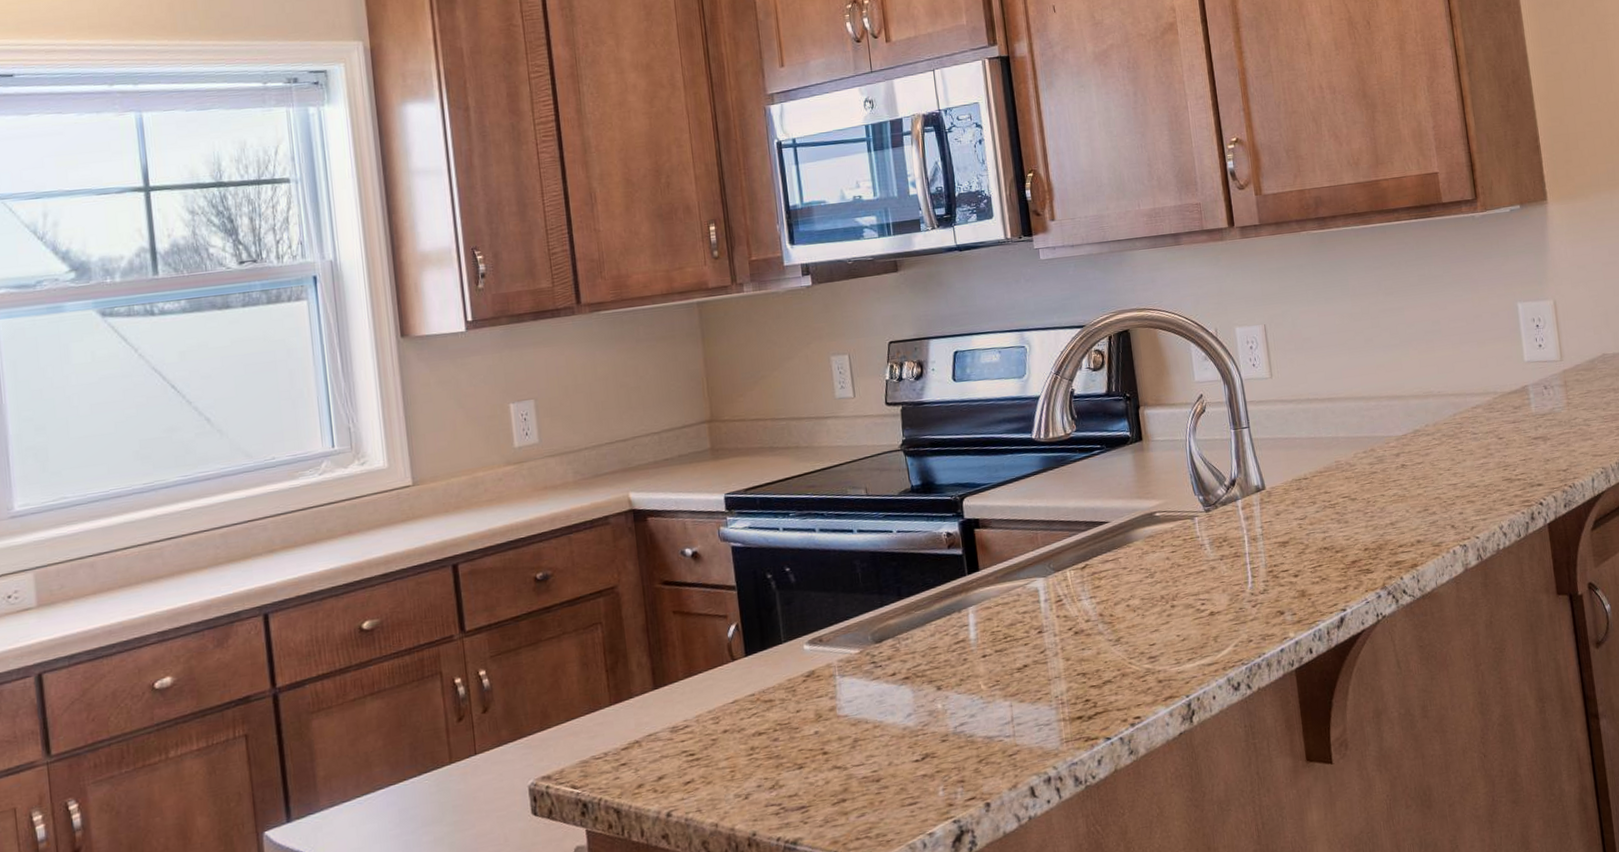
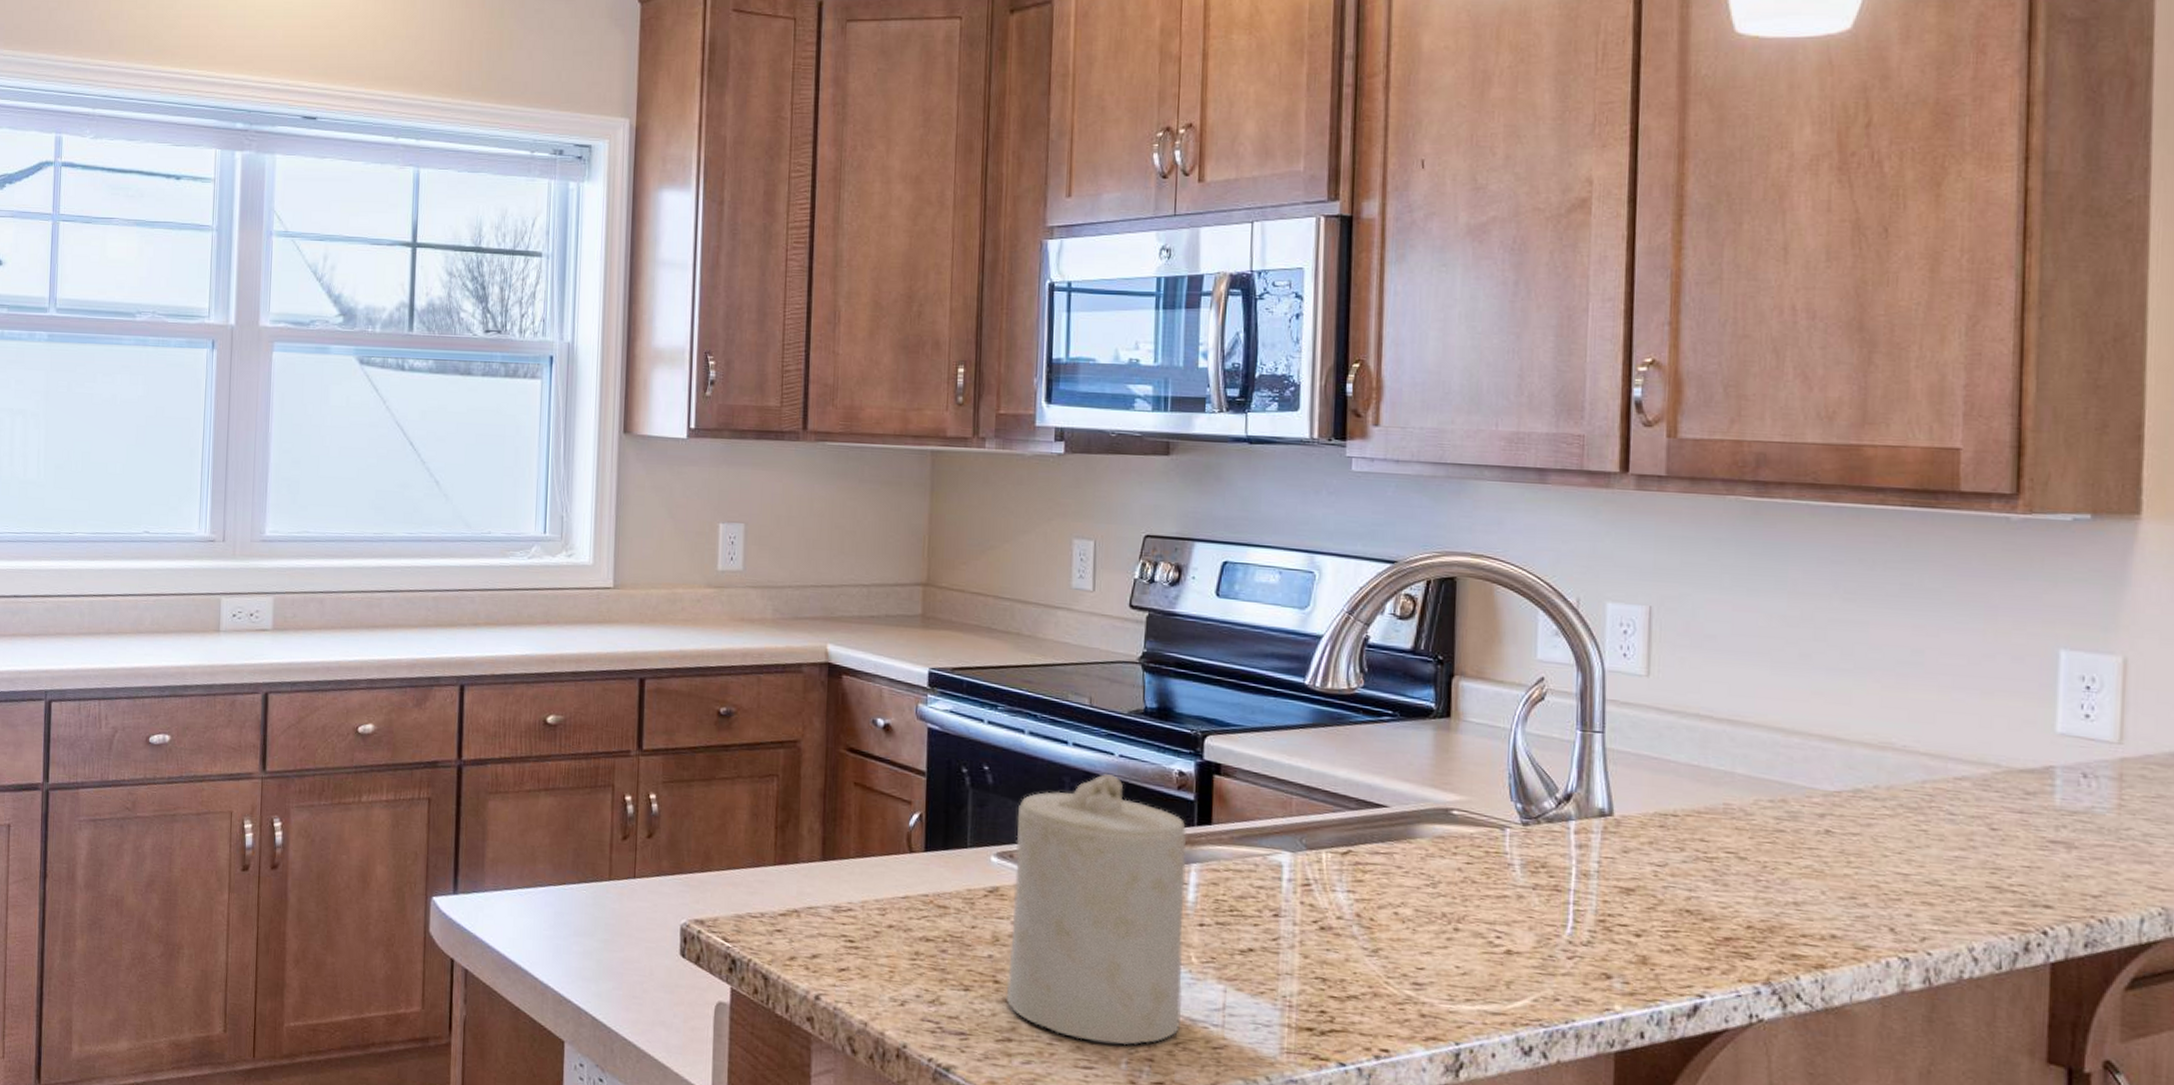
candle: none [820,549,981,783] -> present [1006,773,1187,1046]

